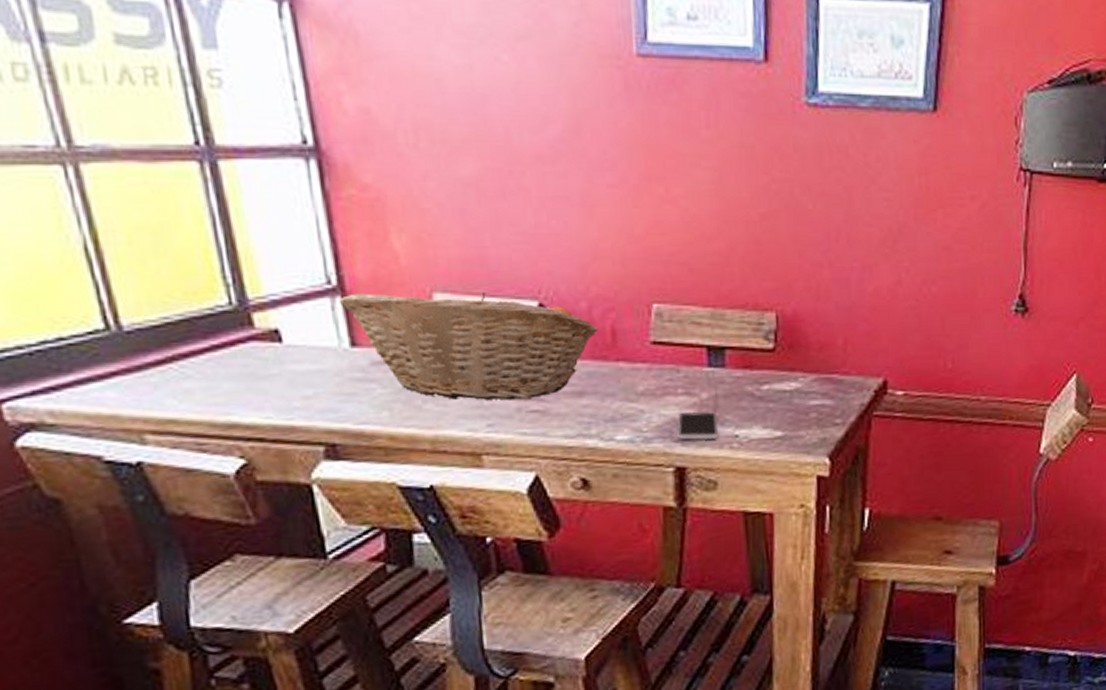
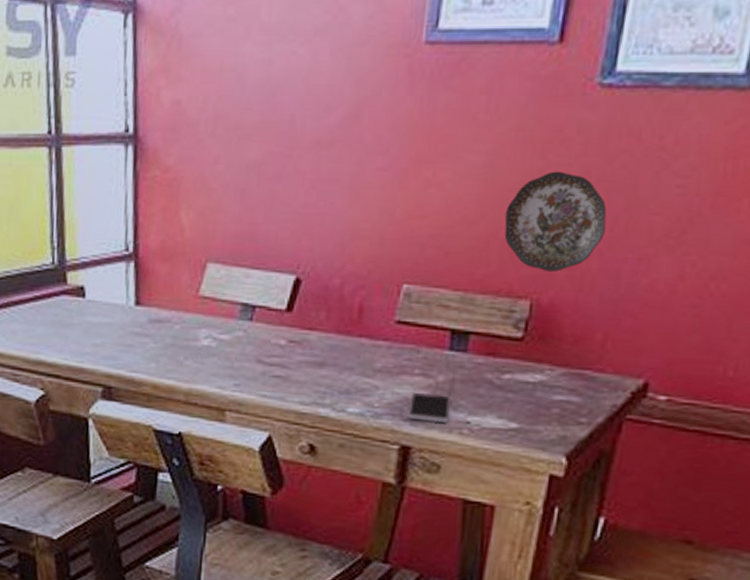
fruit basket: present [340,293,599,400] -> none [133,260,347,365]
decorative plate: none [740,186,831,283] -> present [504,171,607,272]

